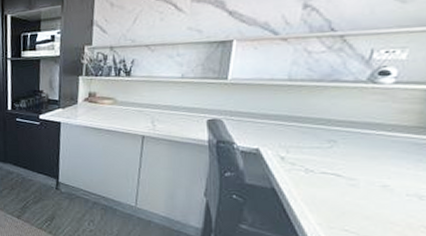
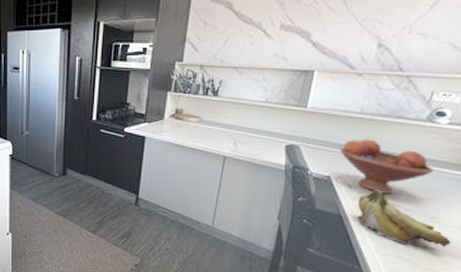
fruit bowl: none [267,106,380,164] -> present [339,139,434,194]
fruit: none [294,159,407,218] -> present [357,189,451,248]

